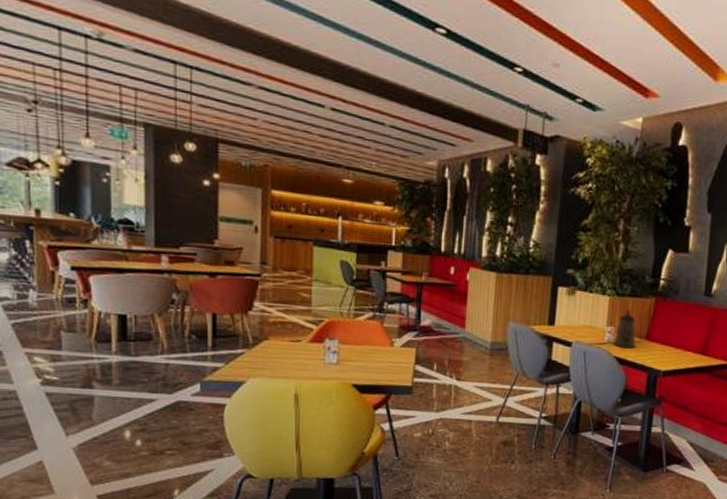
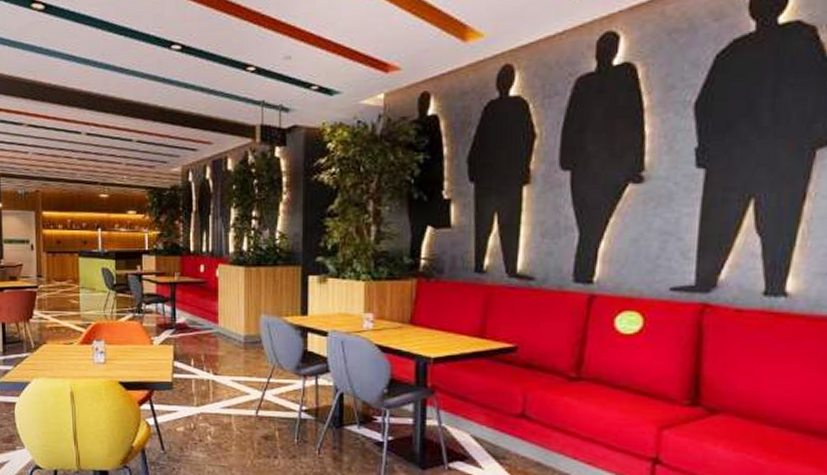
coffee pot: present [613,309,636,349] -> none [373,293,399,335]

